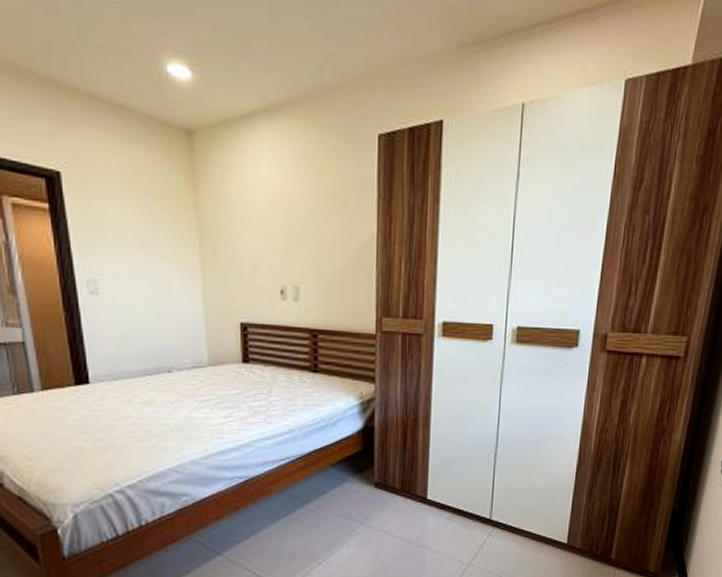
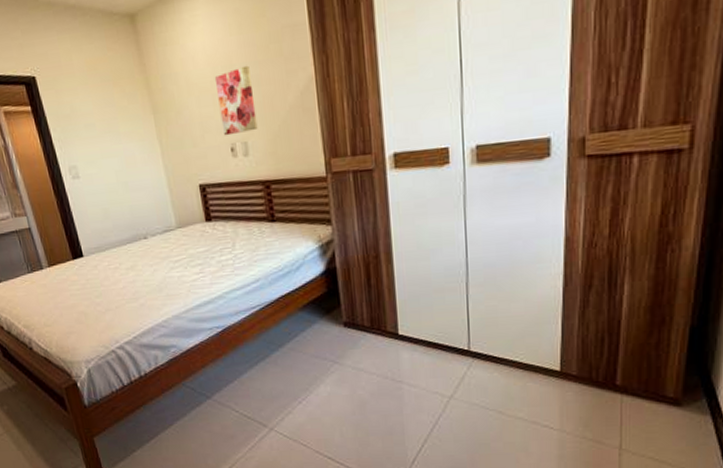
wall art: none [273,209,313,277] -> present [214,65,258,136]

